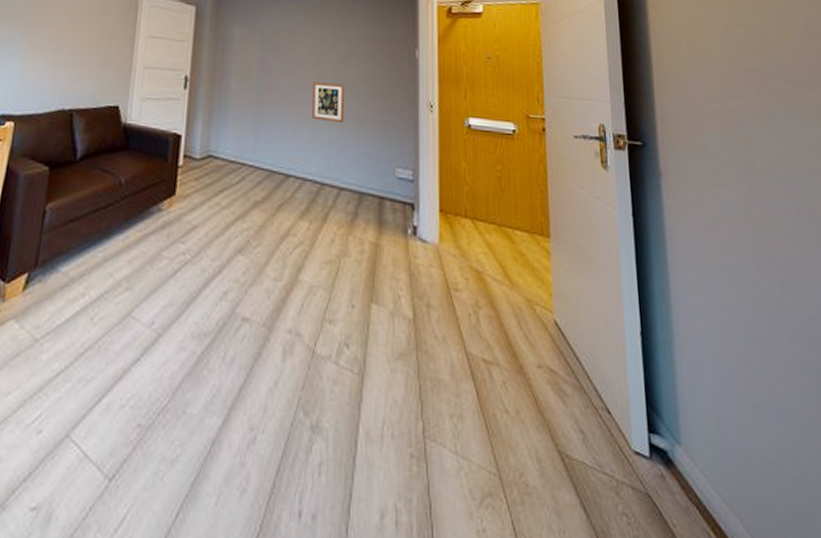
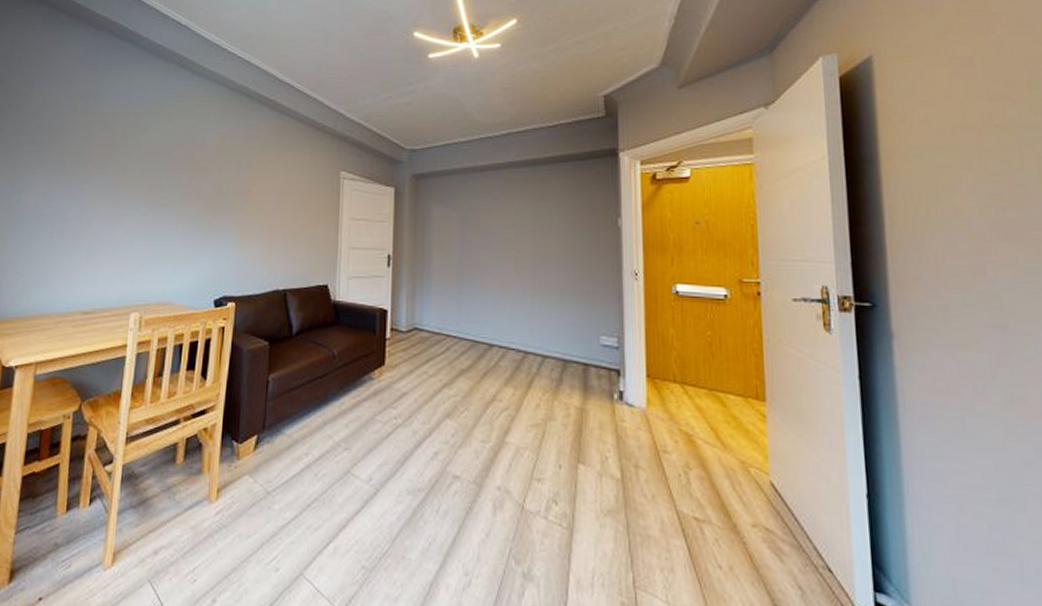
picture frame: present [312,82,345,124] -> none [513,255,546,294]

